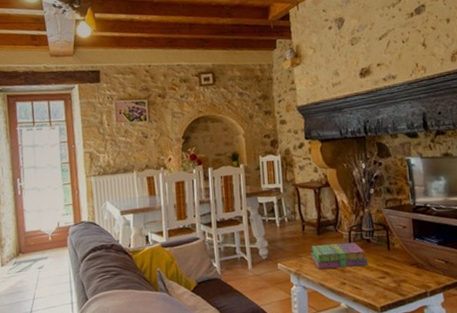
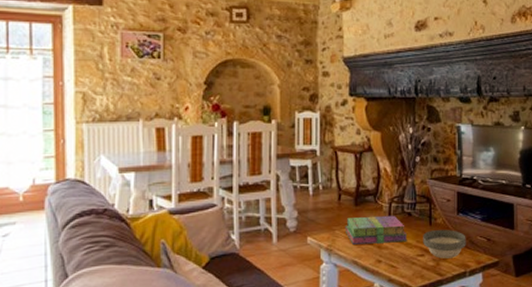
bowl: none [382,253,425,280] -> present [423,229,466,259]

